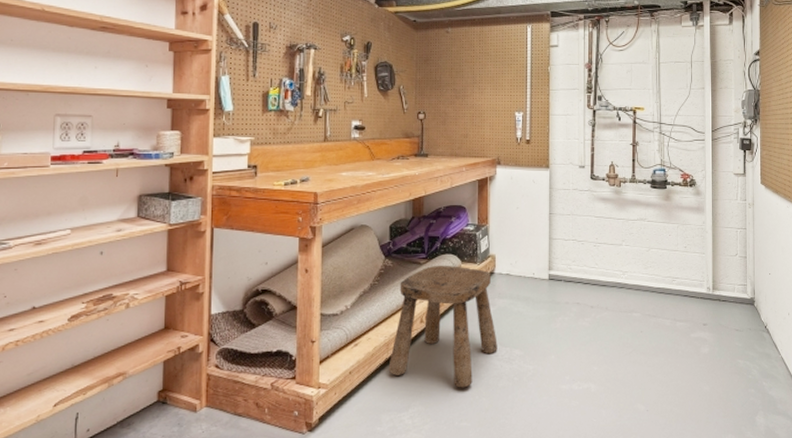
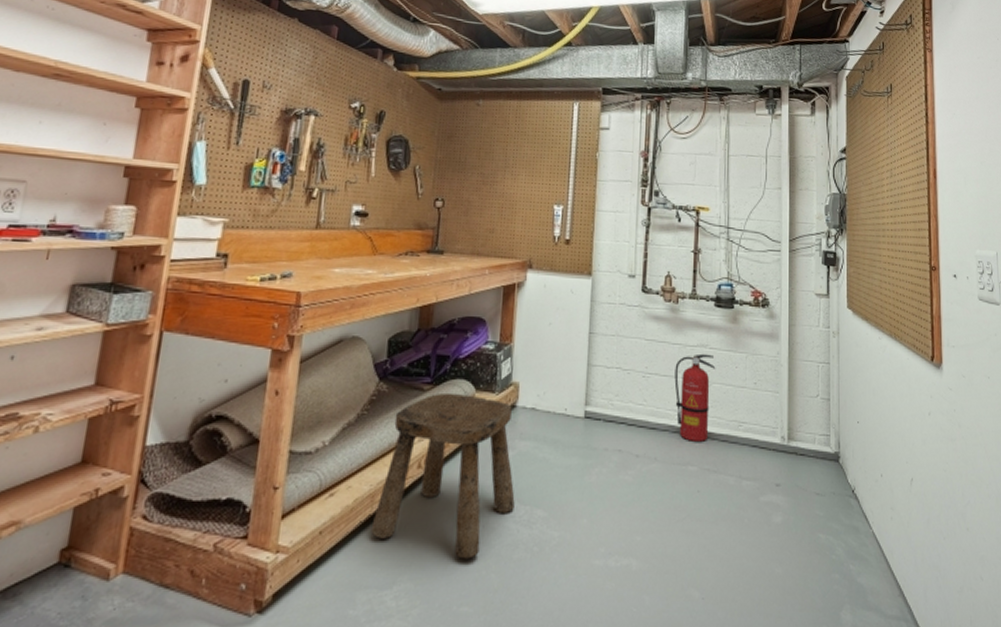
fire extinguisher: none [620,226,653,294] -> present [674,353,716,441]

